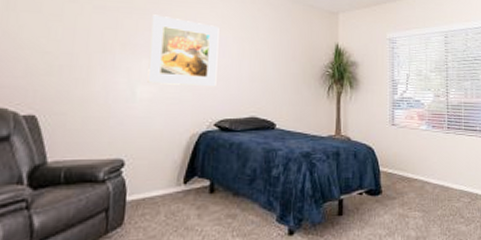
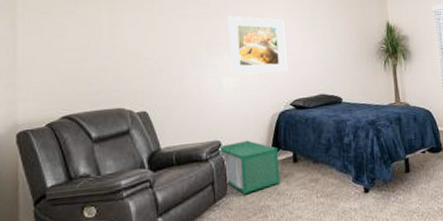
storage bin: none [122,162,194,227] -> present [219,140,281,195]

